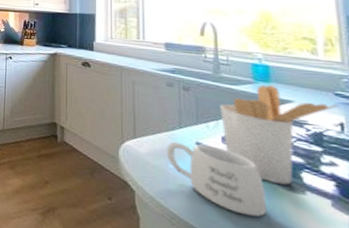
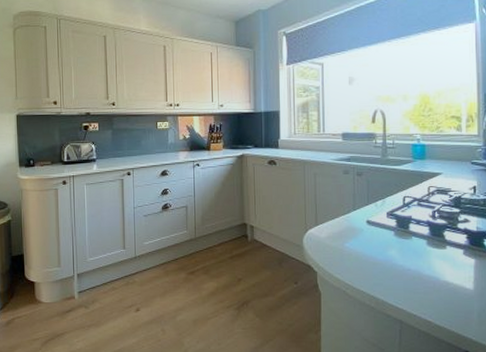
mug: present [166,141,267,217] -> none [342,221,418,275]
utensil holder: present [219,84,340,186] -> none [386,162,474,245]

